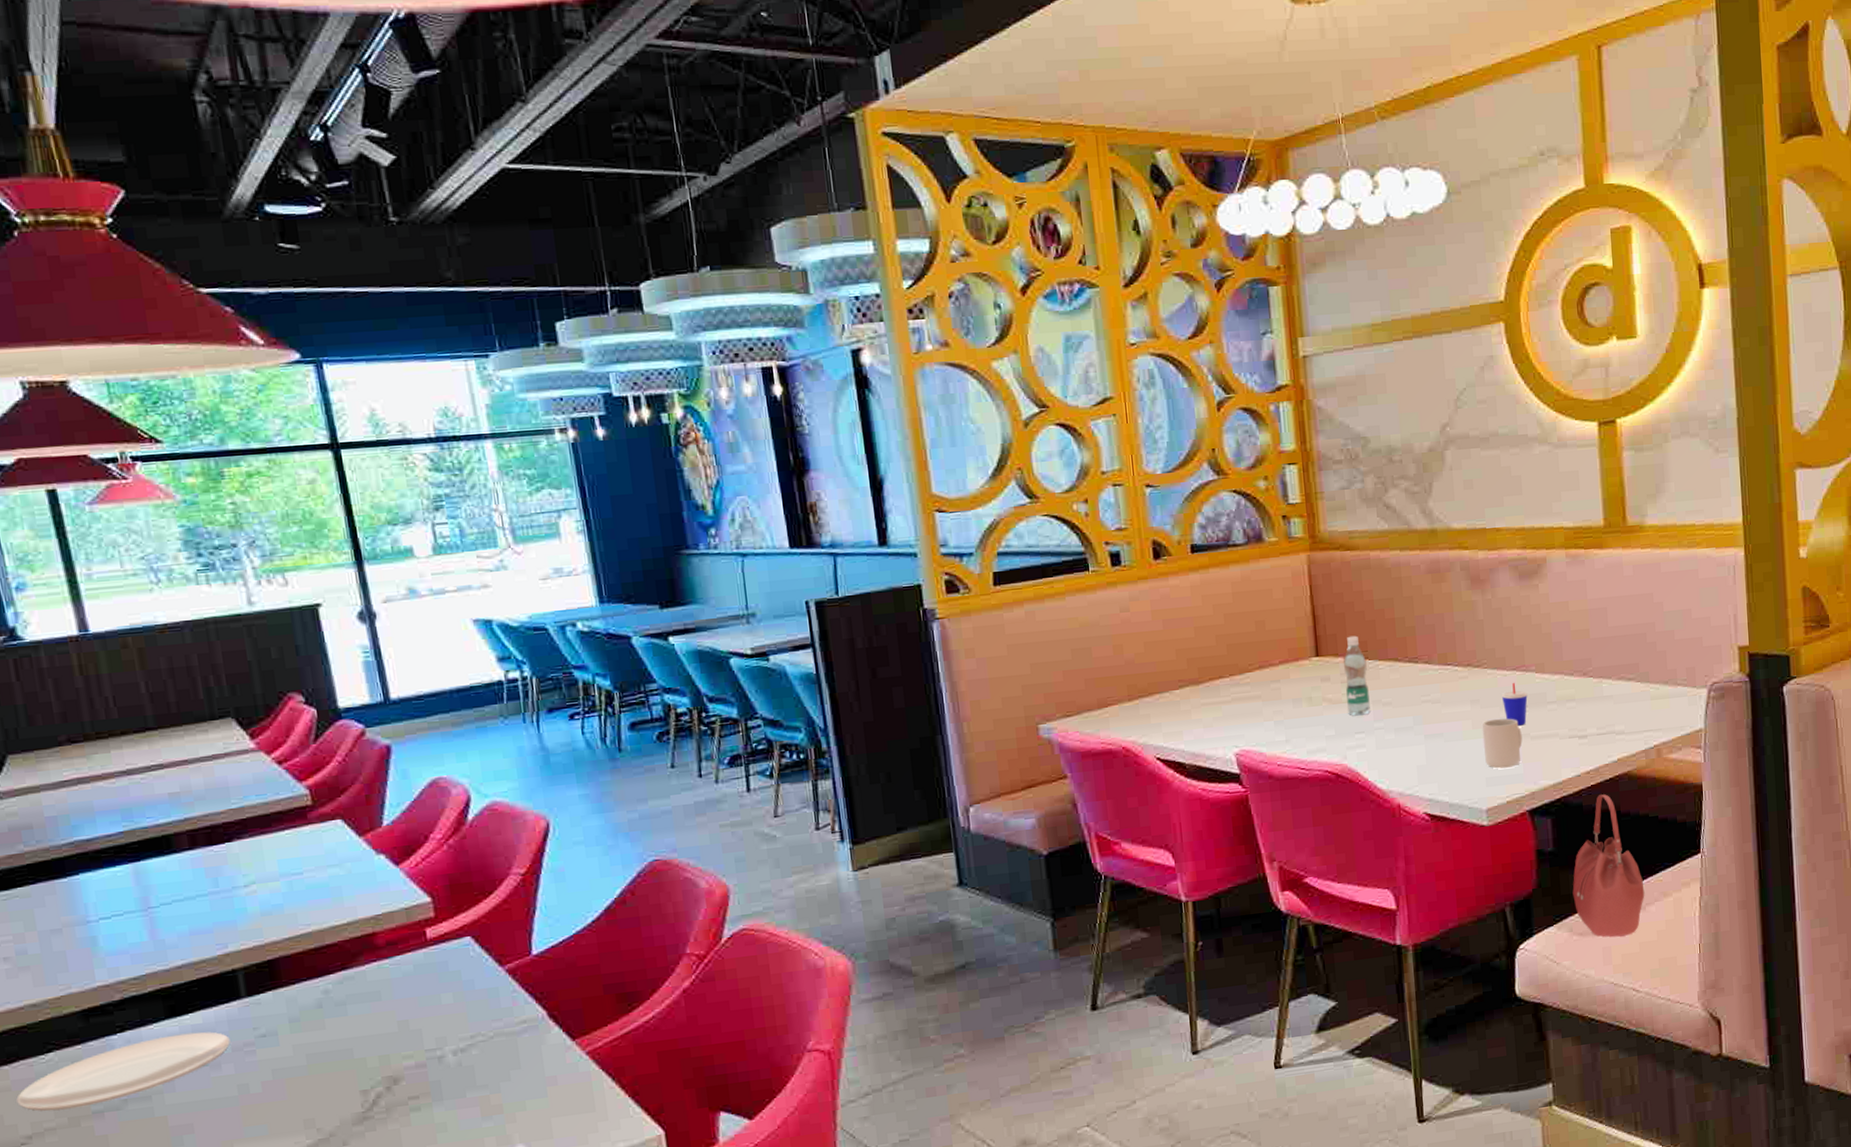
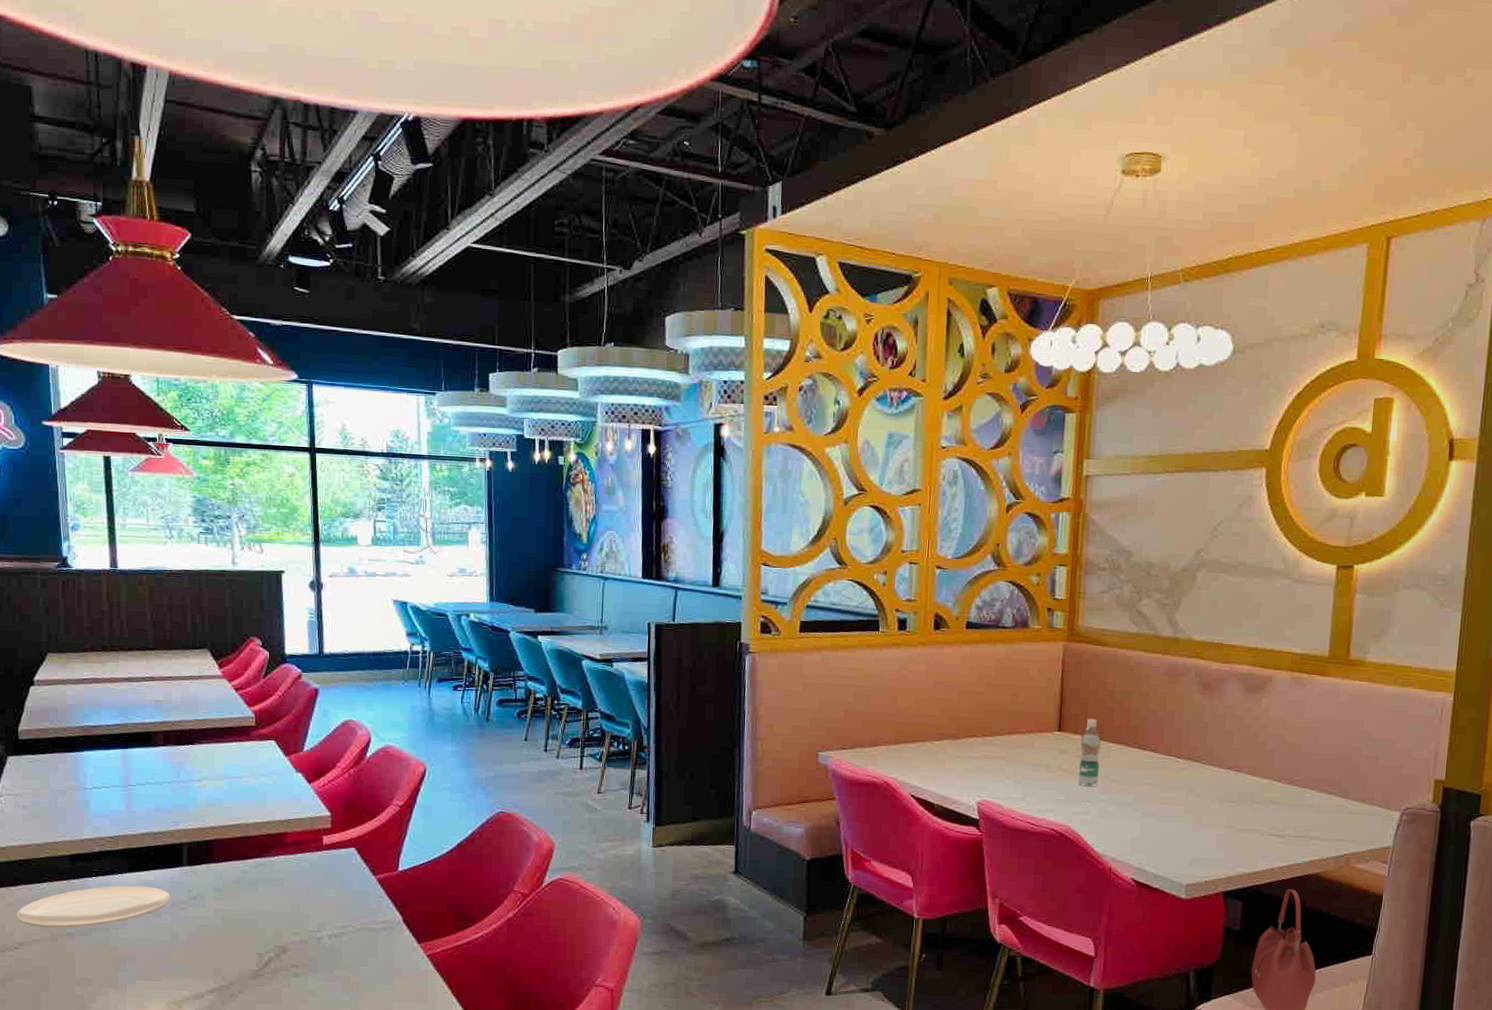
cup: present [1483,718,1523,769] -> none [1191,808,1228,852]
beverage cup: present [1501,682,1528,726] -> none [1214,779,1238,818]

